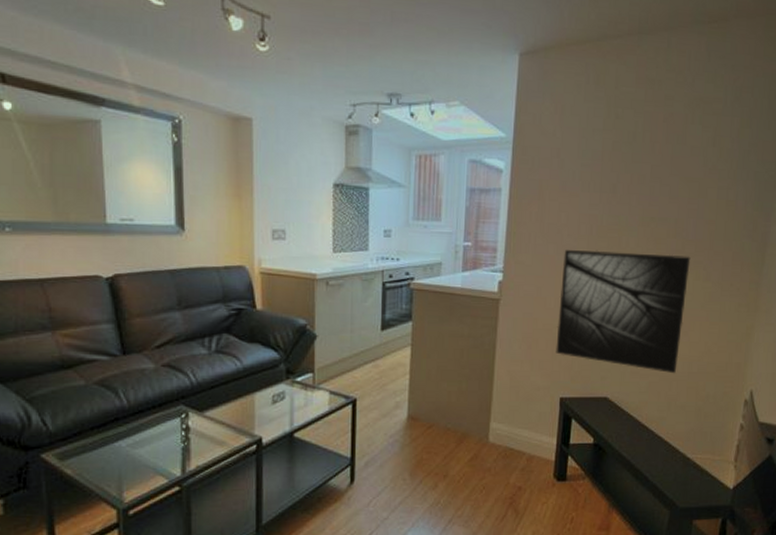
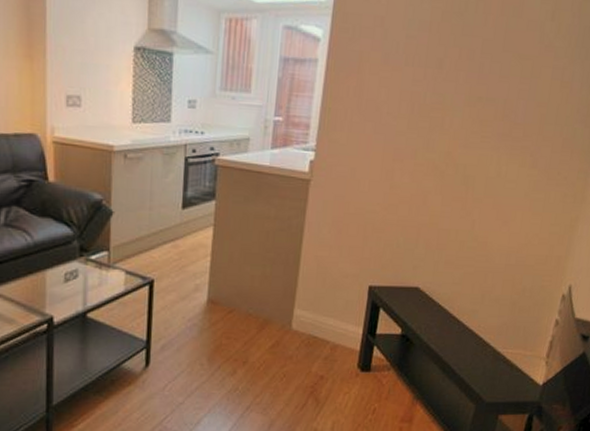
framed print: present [555,250,691,374] -> none [367,129,518,266]

